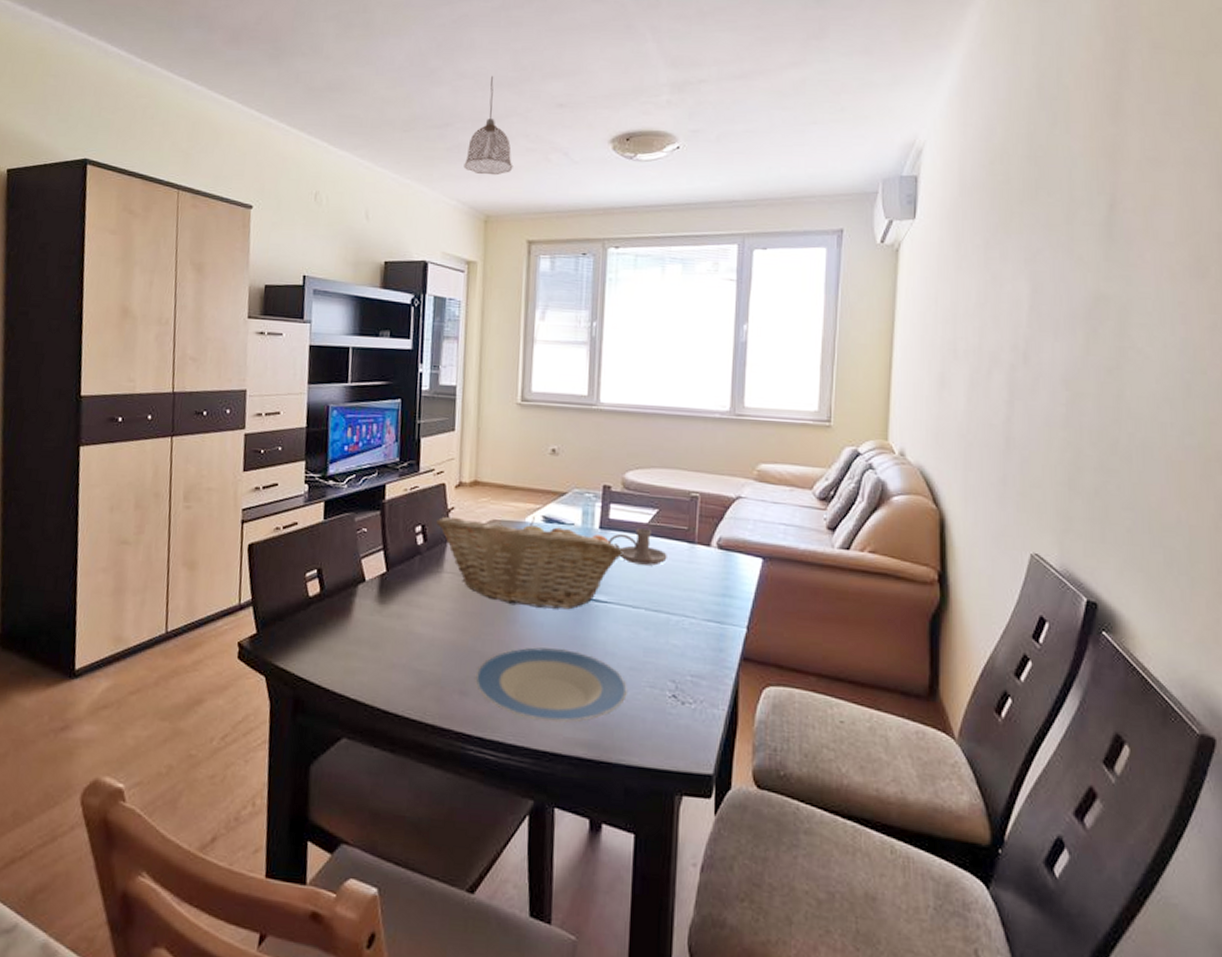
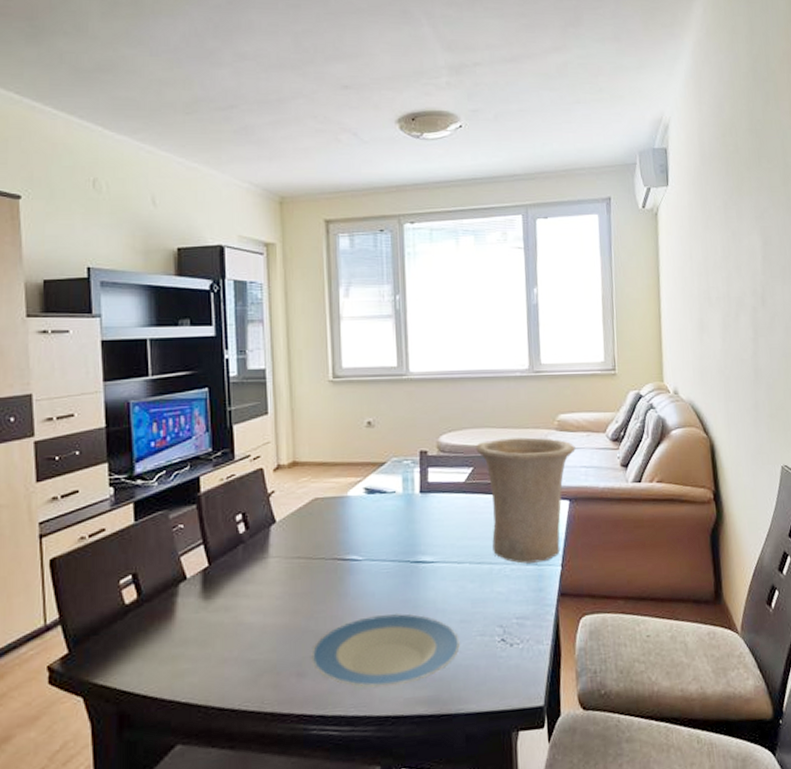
fruit basket: present [436,516,624,610] -> none [257,489,445,580]
pendant lamp: present [464,76,513,176] -> none [253,58,304,157]
candle holder: present [609,528,667,566] -> none [430,487,485,522]
vase: none [663,482,775,621] -> present [476,437,576,564]

